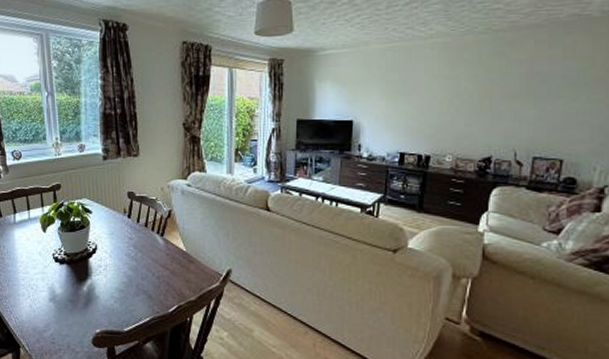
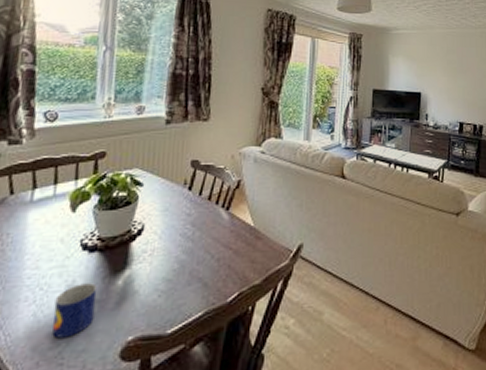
mug: none [42,287,71,325] -> present [52,283,98,338]

